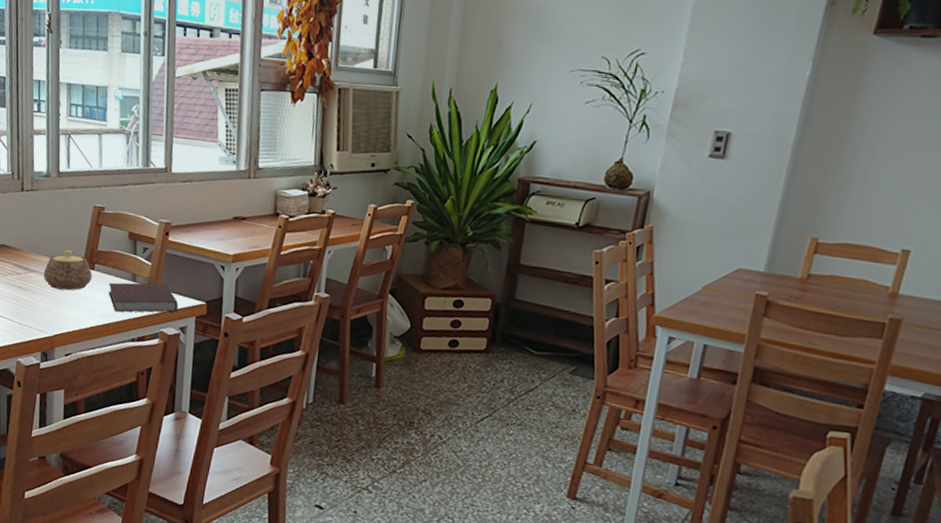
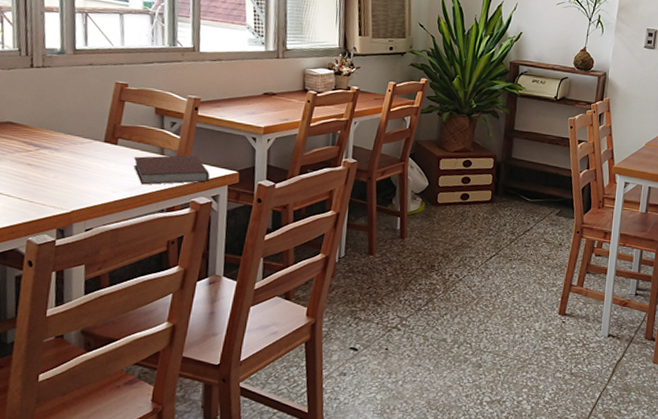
teapot: present [43,250,93,291] -> none [58,126,116,166]

